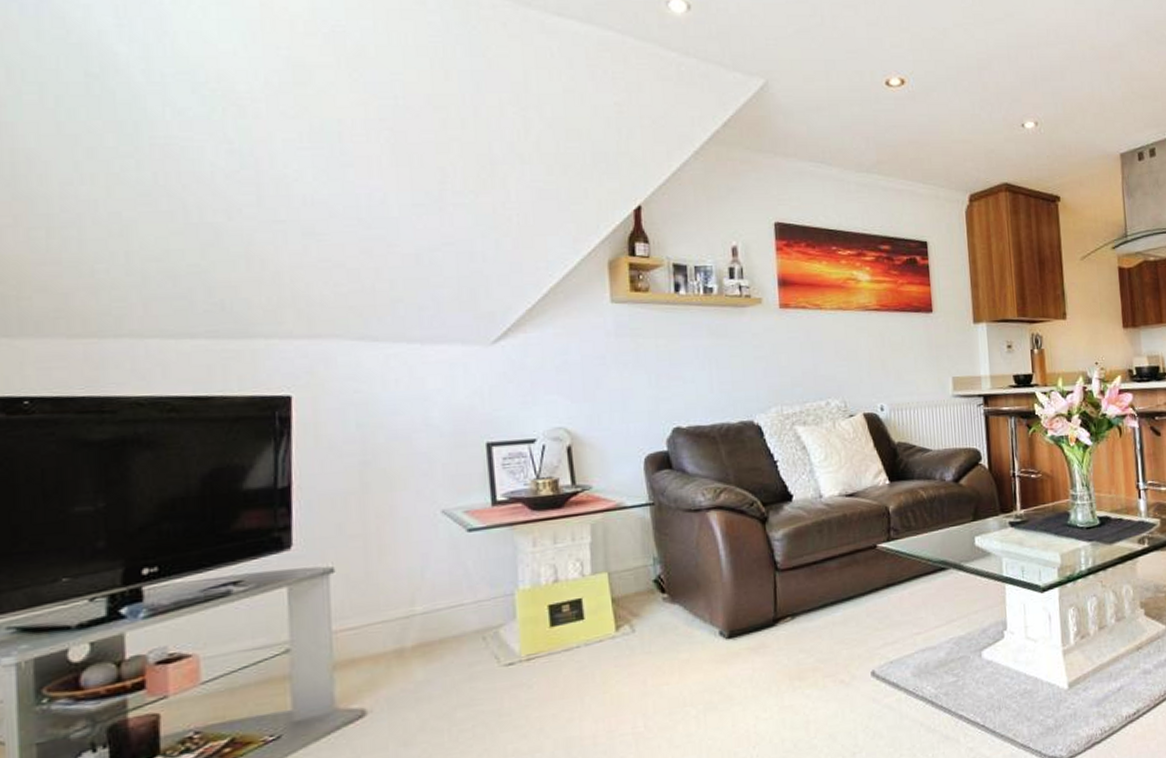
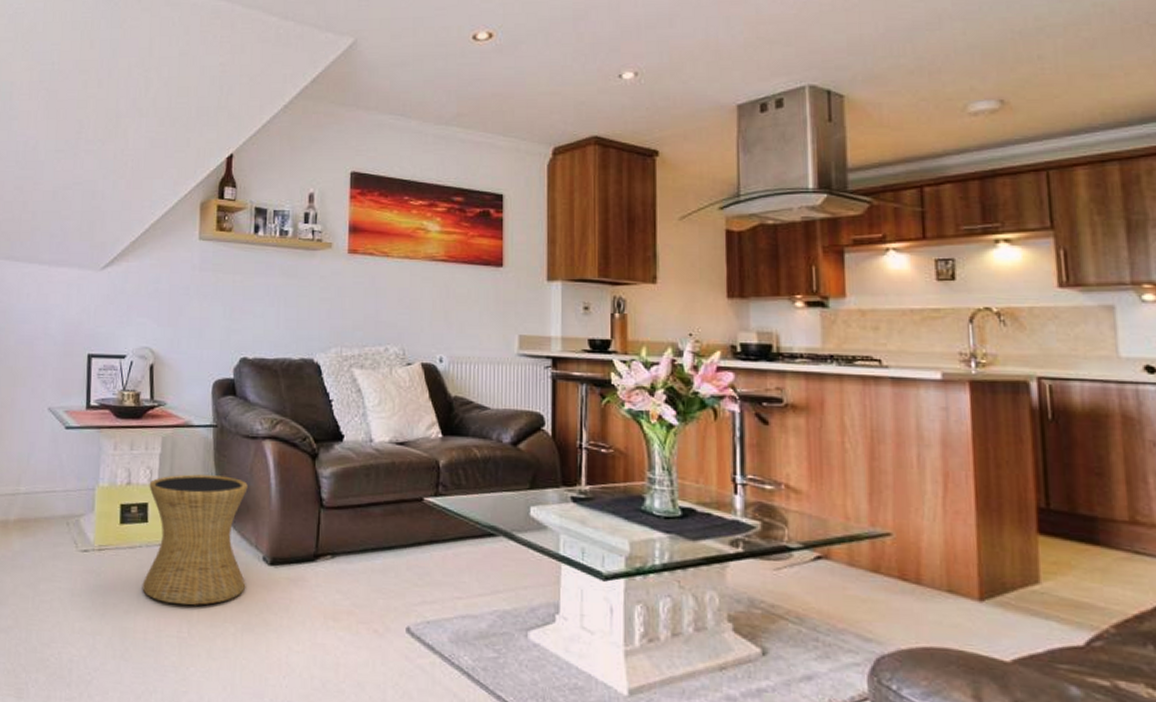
side table: none [580,555,704,701] -> present [142,474,248,606]

